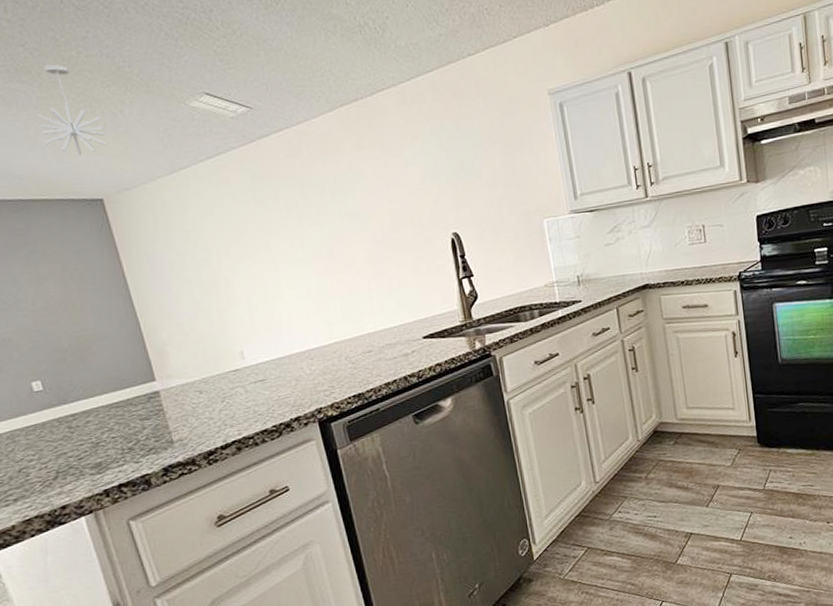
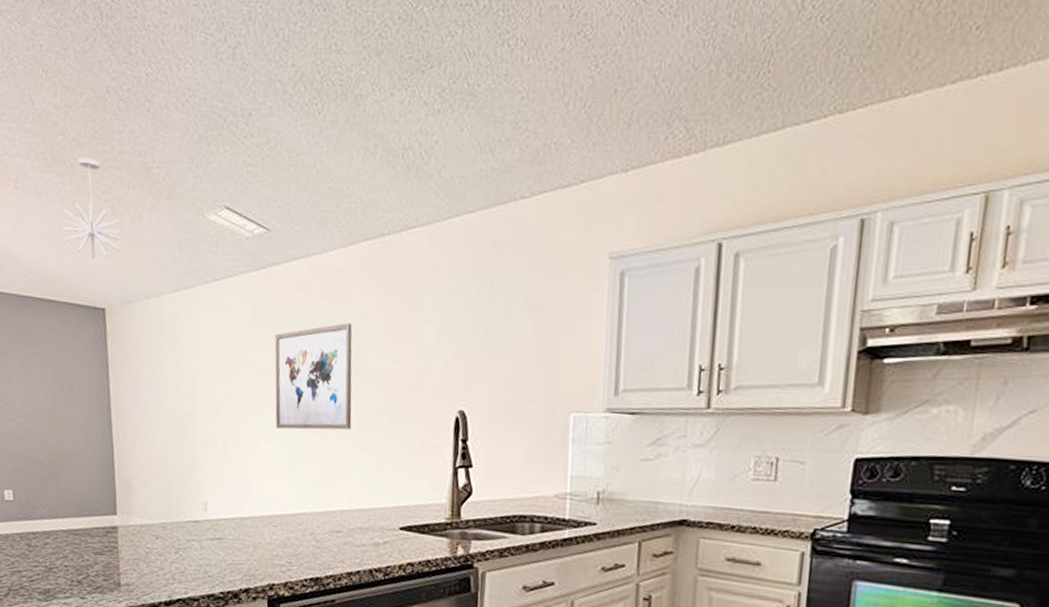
wall art: none [277,176,363,276] -> present [274,323,352,430]

